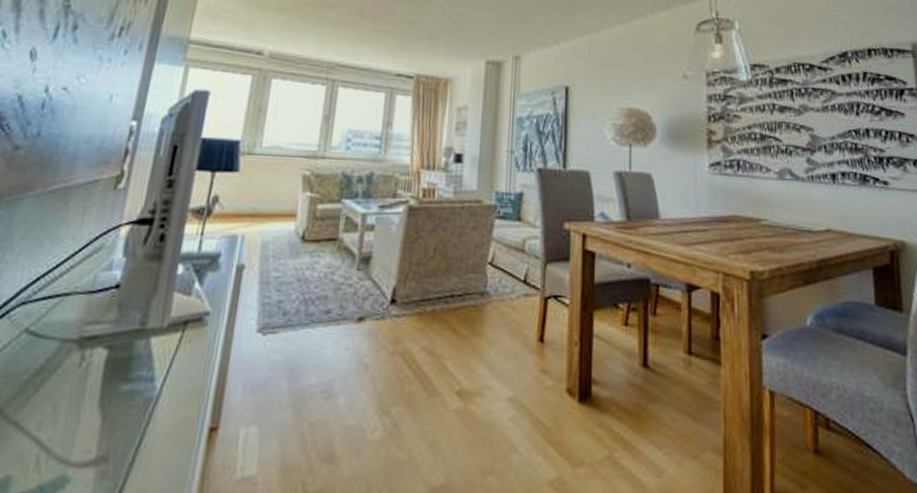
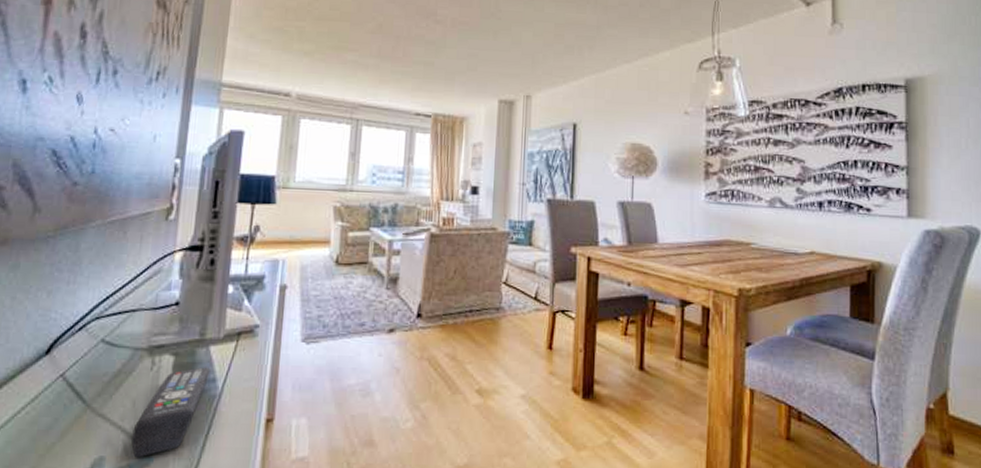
remote control: none [46,363,149,478] -> present [131,367,211,458]

